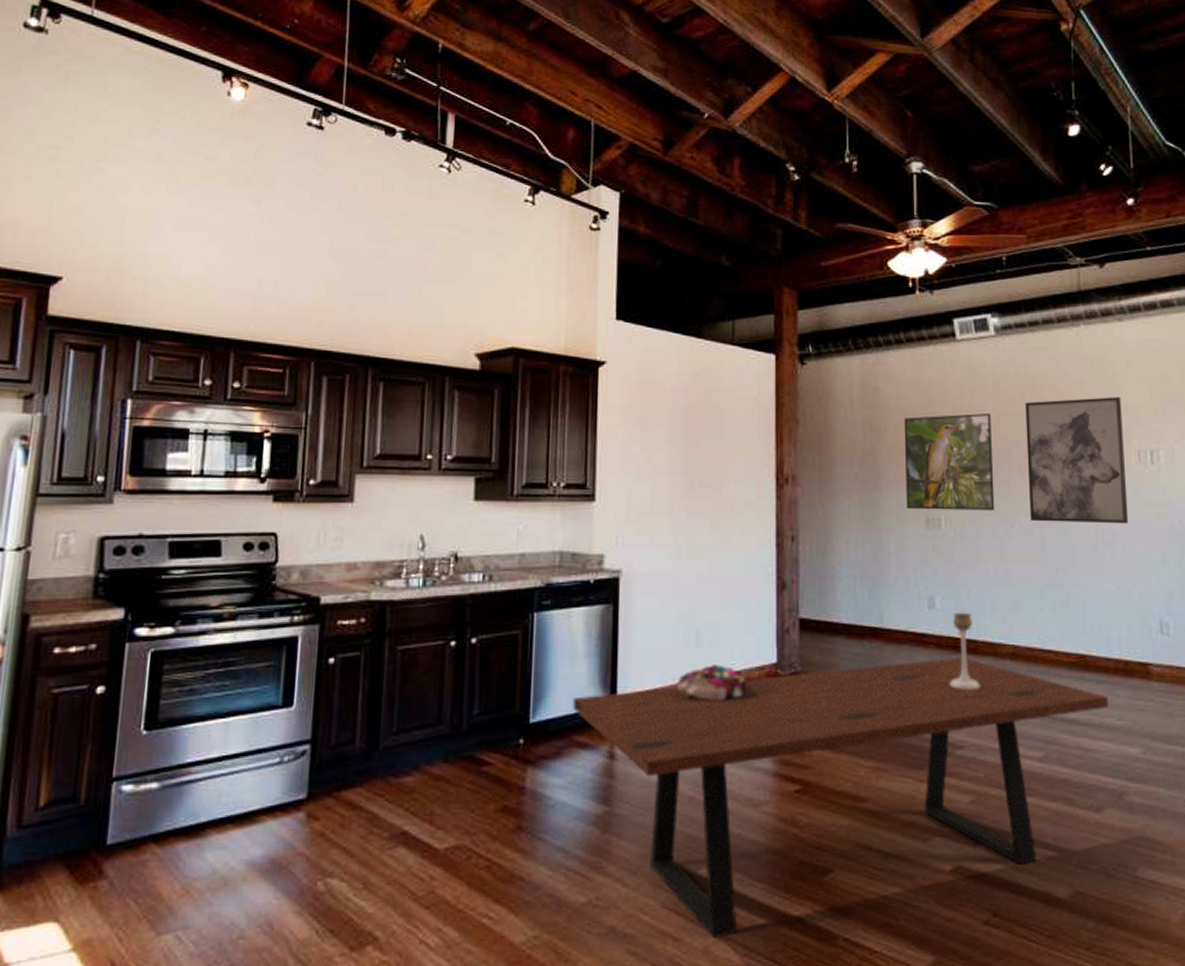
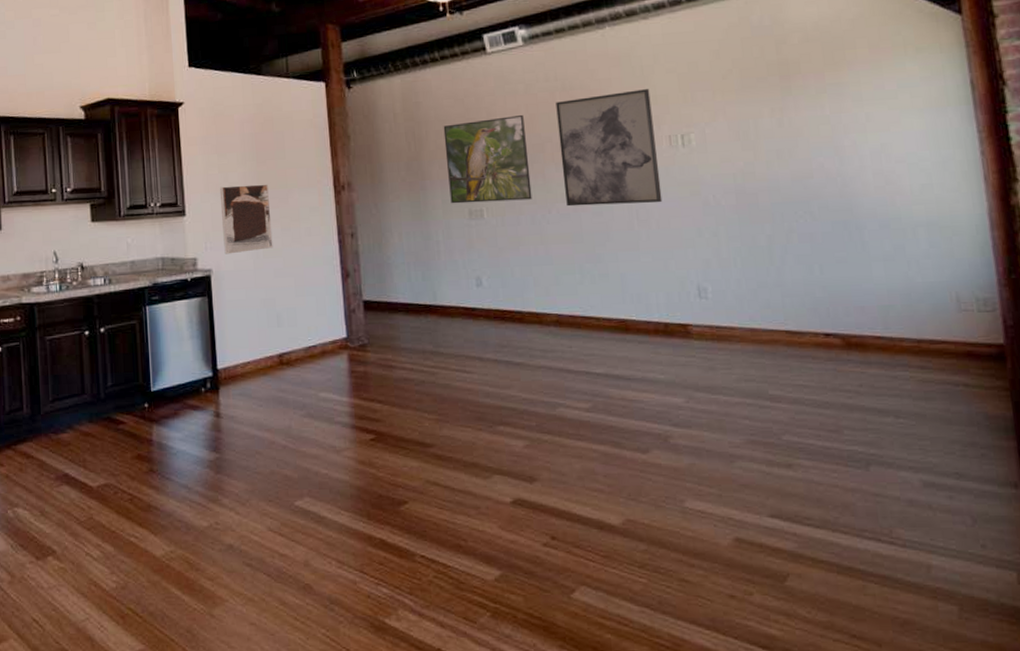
dining table: present [572,658,1109,939] -> none [183,327,651,555]
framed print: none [639,468,699,553] -> present [220,184,273,254]
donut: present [676,665,746,701] -> none [264,341,323,370]
candle holder: present [950,612,980,689] -> none [499,288,527,353]

